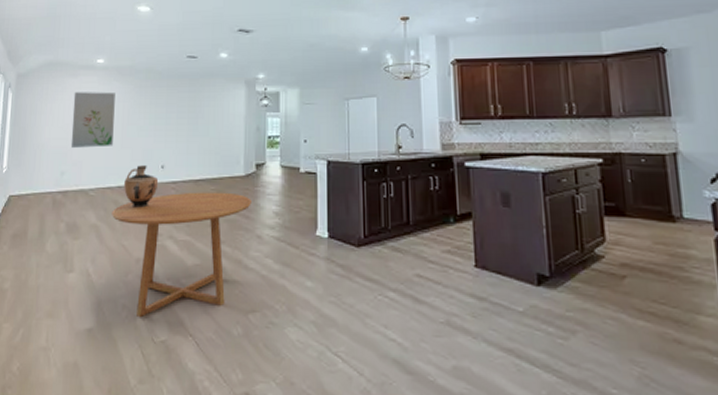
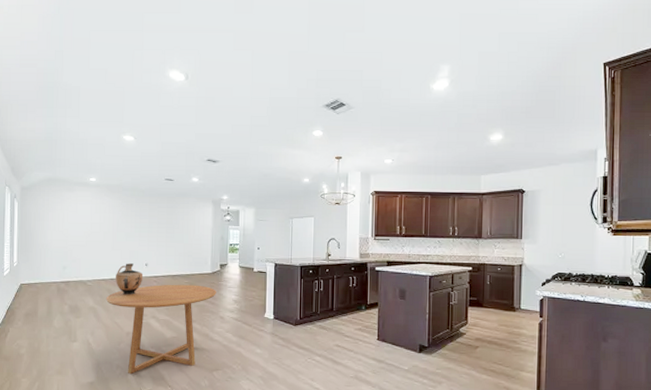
wall art: present [70,92,115,148] -> none [70,204,106,249]

